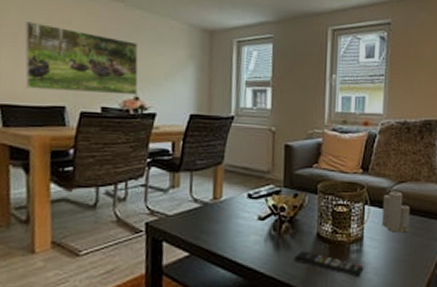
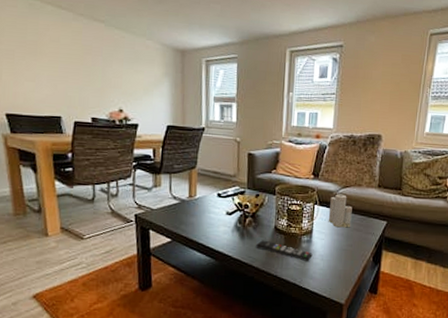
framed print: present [25,21,139,96] -> none [19,39,121,108]

